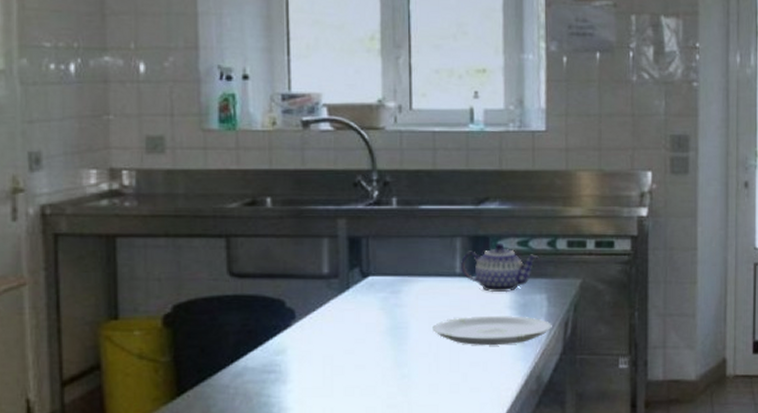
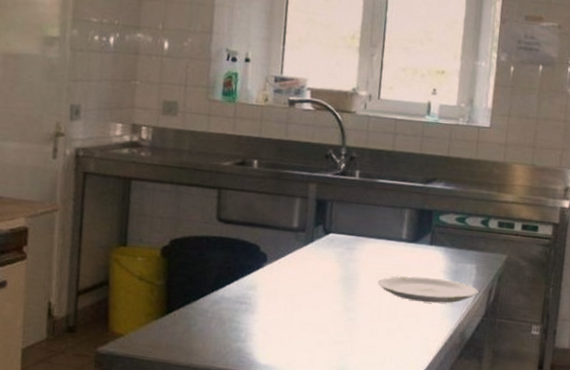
teapot: present [460,243,539,293] -> none [406,217,473,260]

